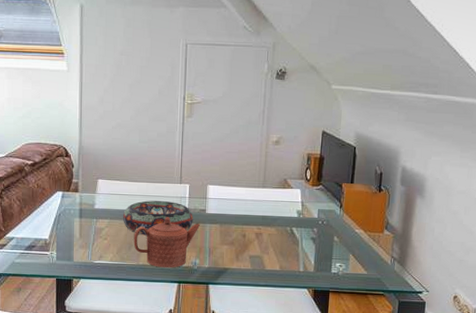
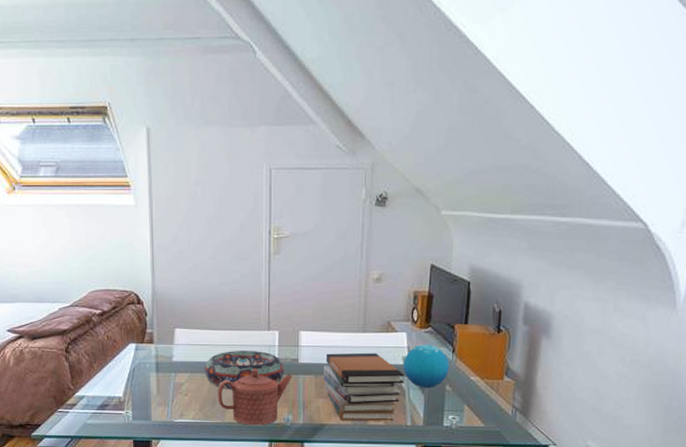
book stack: none [228,205,299,267] -> present [324,352,405,421]
decorative orb: none [297,200,337,239] -> present [403,344,449,388]

